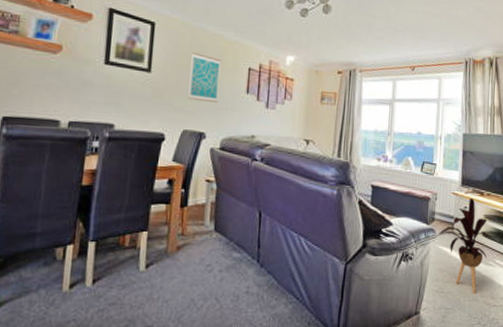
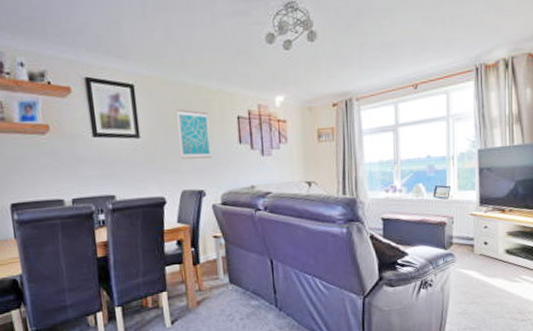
house plant: present [436,198,490,294] -> none [455,217,514,312]

